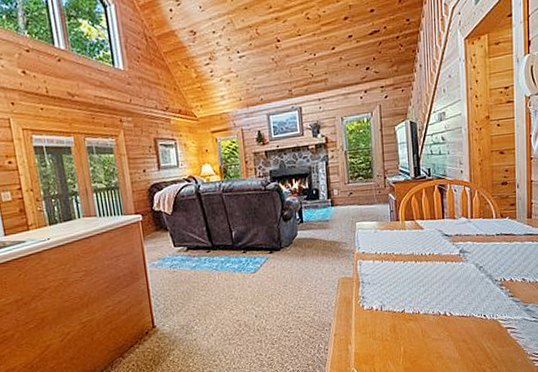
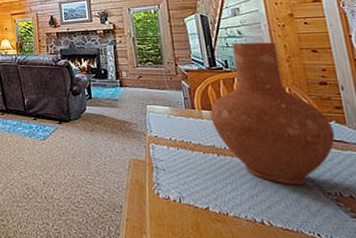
vase: none [412,146,506,279] -> present [210,42,335,186]

